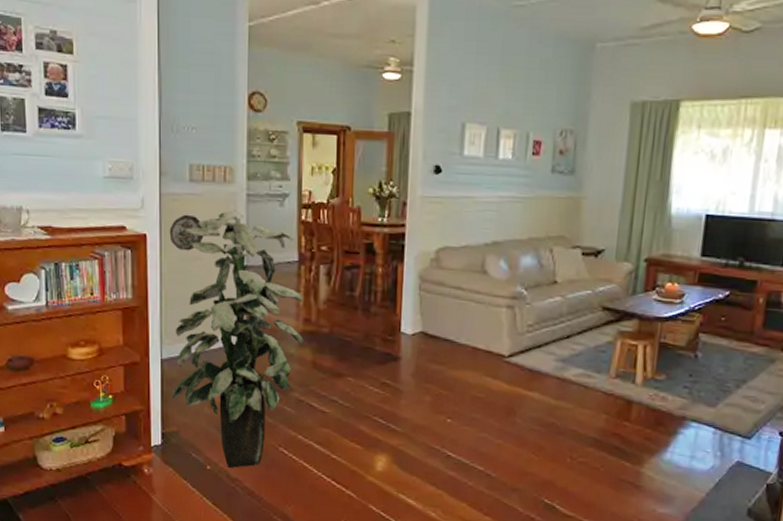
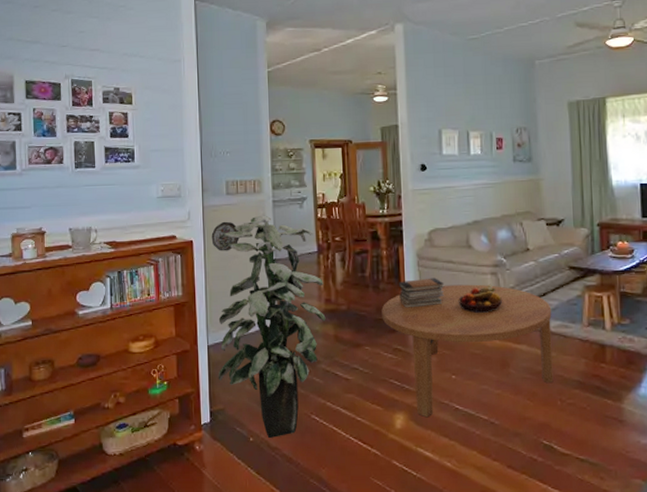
coffee table: none [370,315,575,463] -> present [381,284,554,418]
book stack: none [393,305,448,338] -> present [398,278,444,308]
fruit bowl: none [463,318,518,353] -> present [458,284,503,314]

